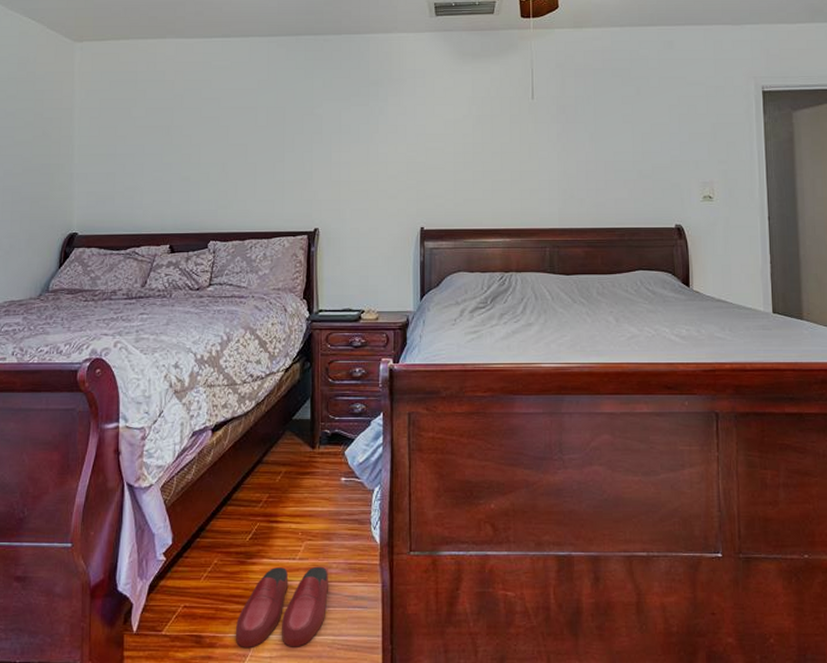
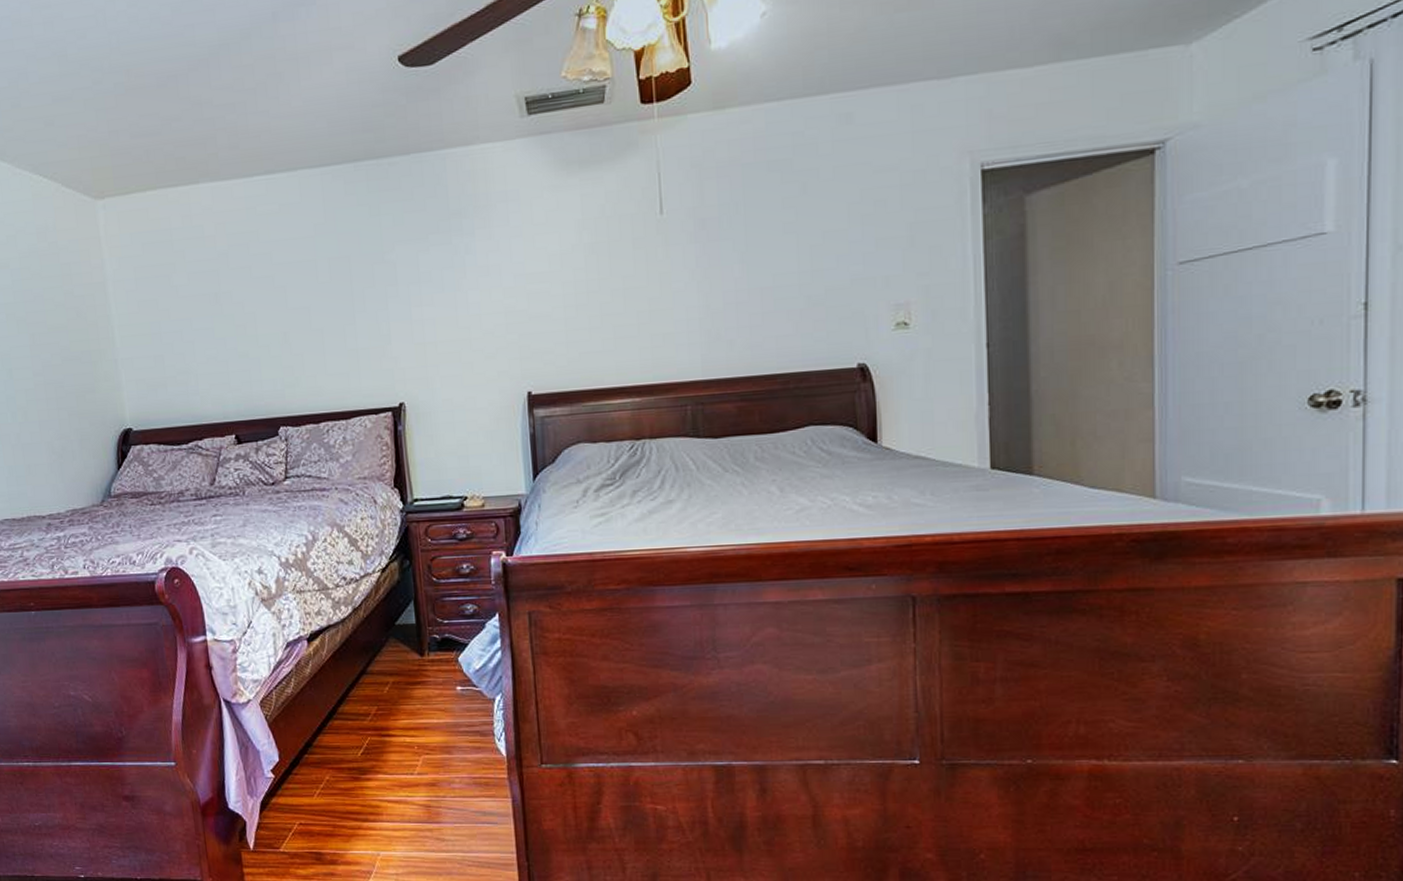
slippers: present [236,566,329,647] -> none [356,781,453,864]

